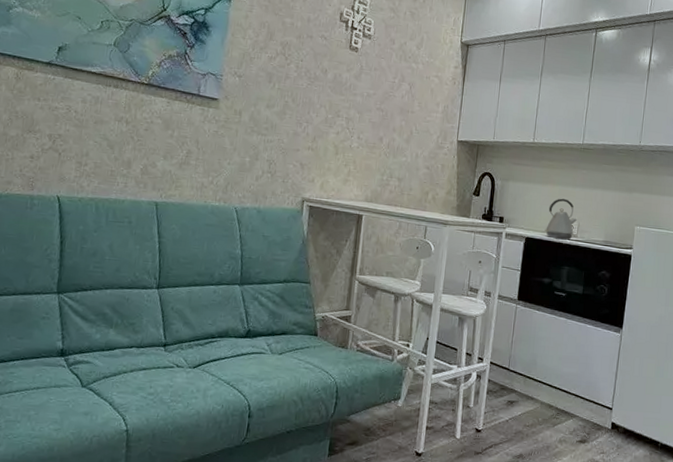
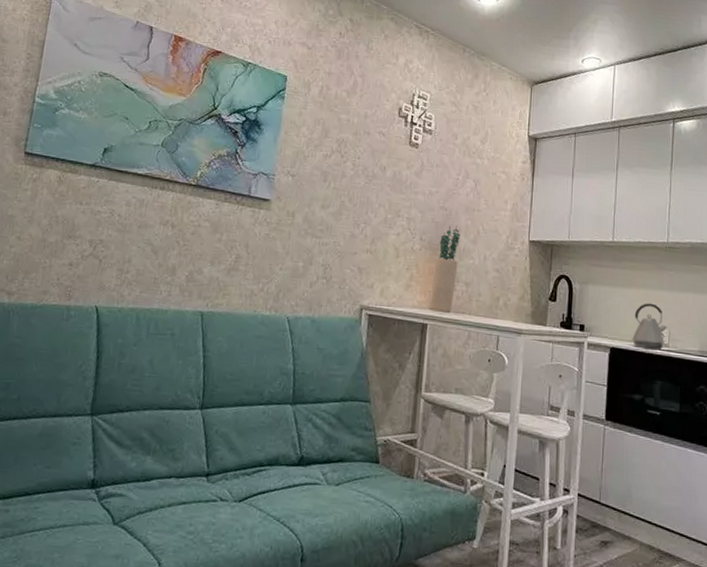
vase: none [364,125,396,206] -> present [429,224,461,314]

